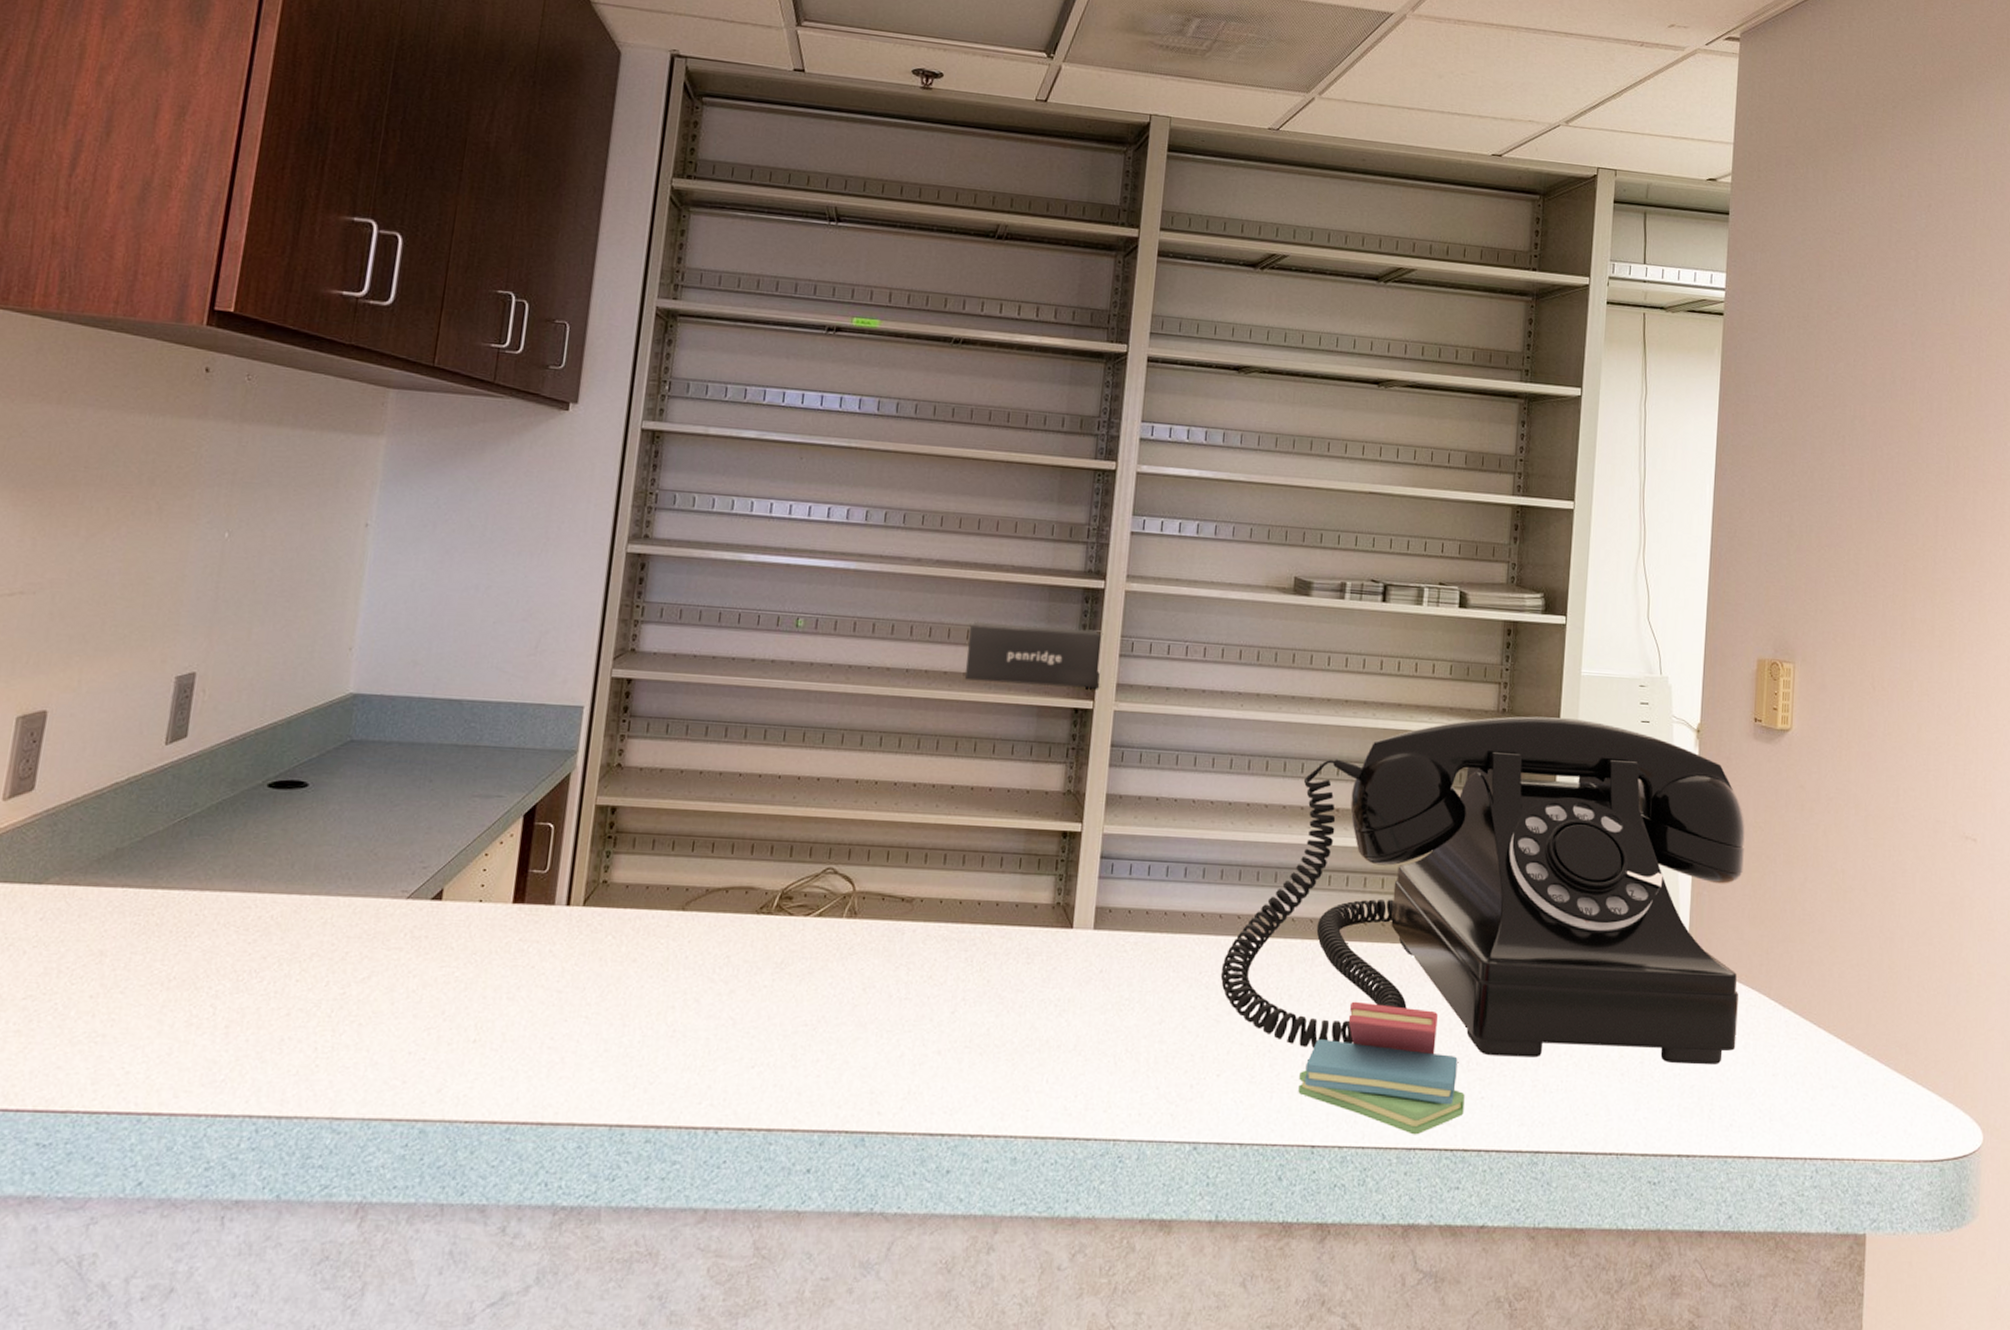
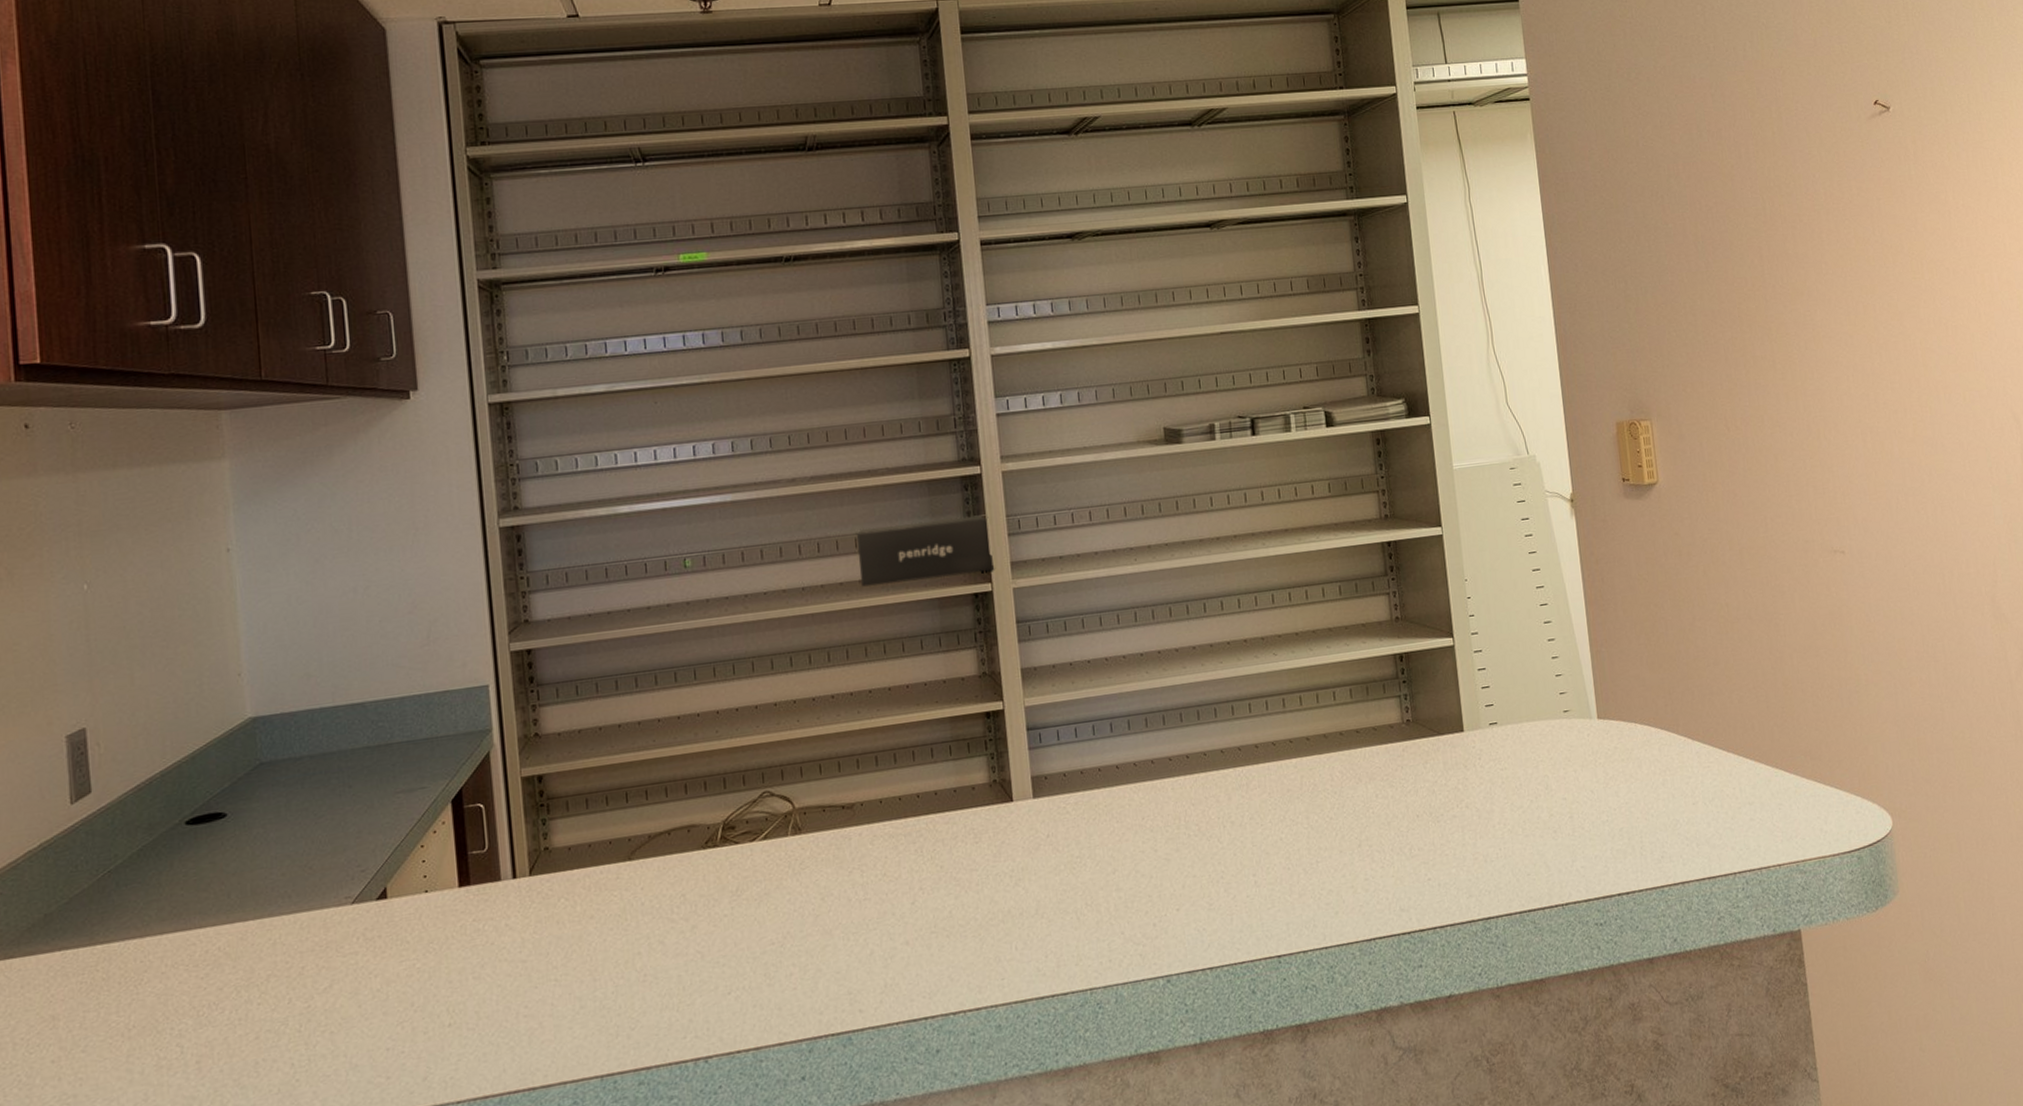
telephone: present [1220,716,1745,1066] -> none [1162,510,1655,868]
sticky notes: present [1298,1001,1465,1135] -> none [1254,809,1414,927]

